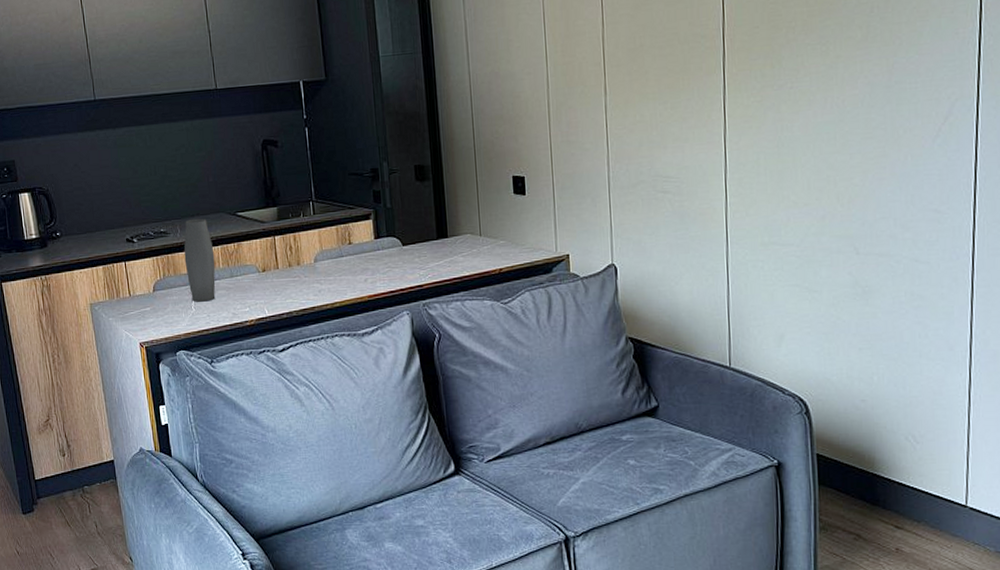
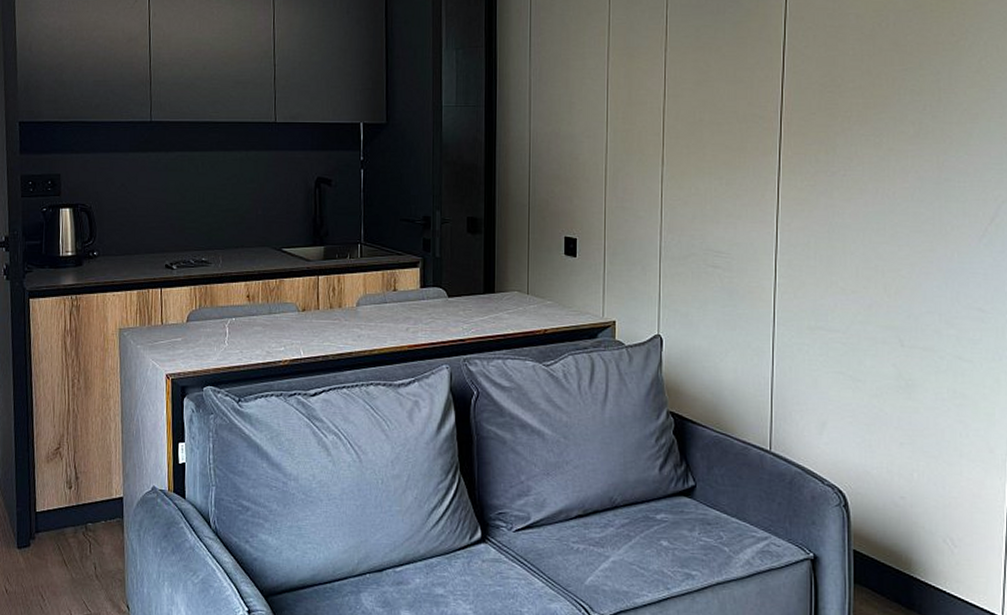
vase: present [184,218,216,302] -> none [223,250,255,337]

